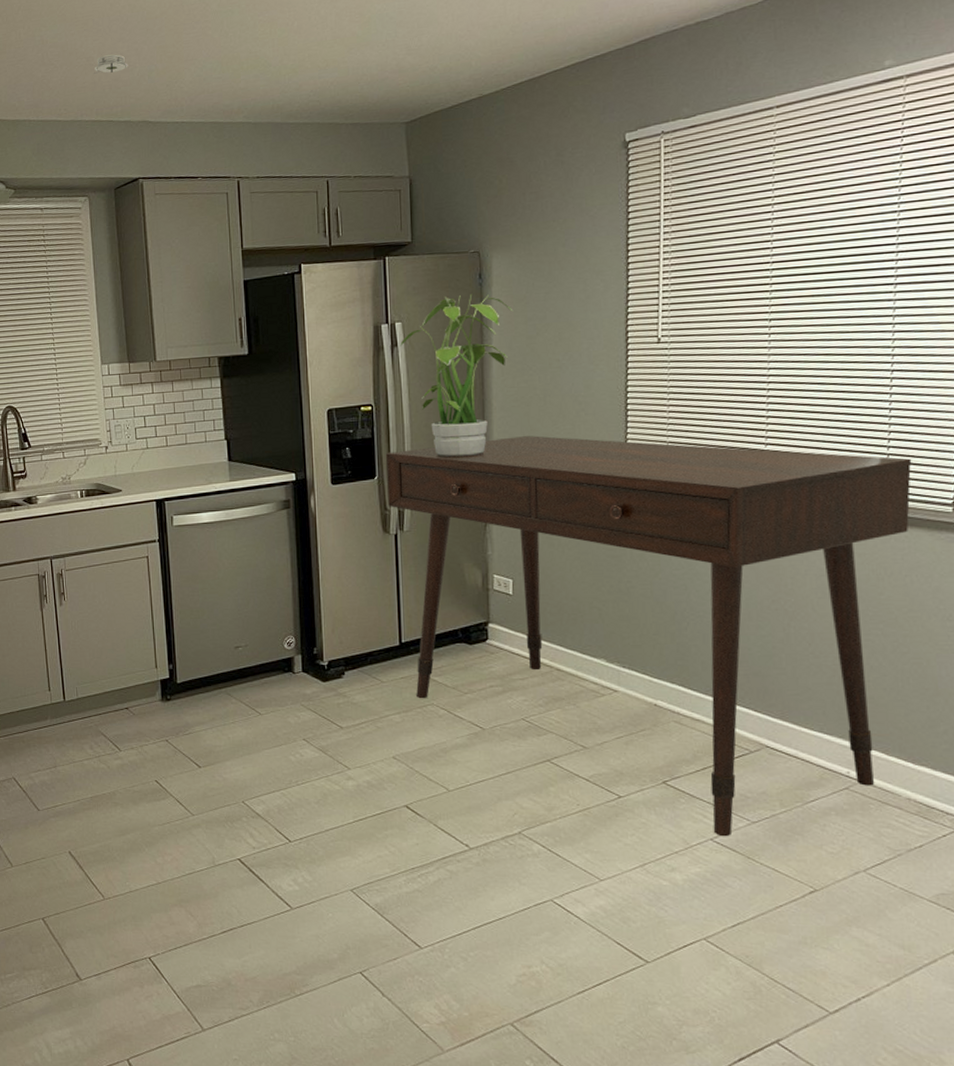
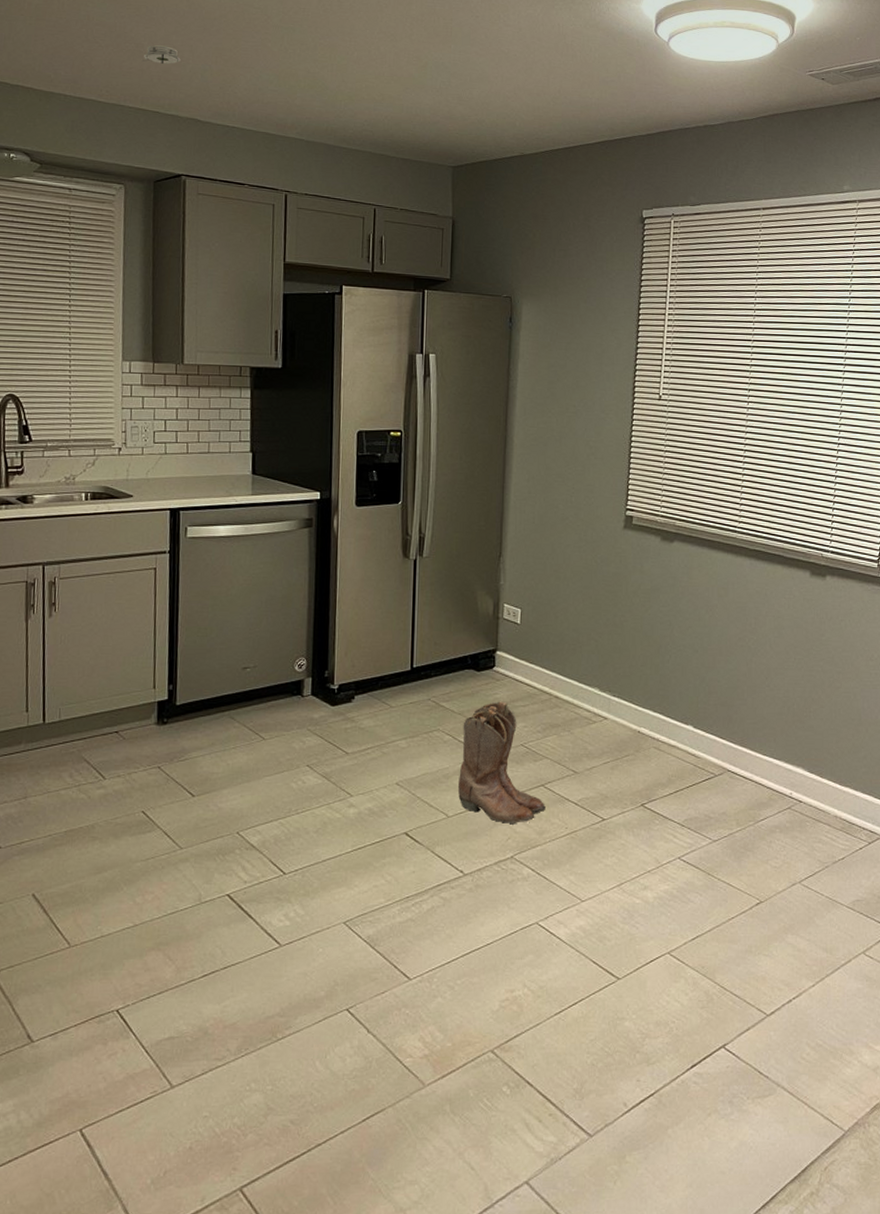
desk: present [386,435,912,837] -> none [410,473,850,855]
potted plant: present [399,294,514,458] -> none [431,335,538,489]
boots: none [457,675,553,800] -> present [458,701,545,825]

